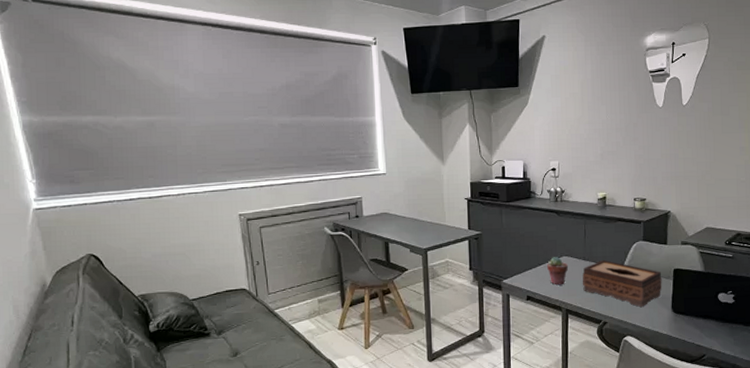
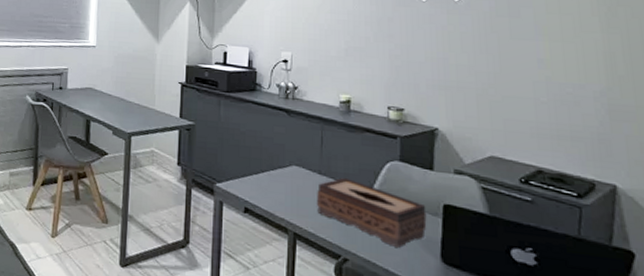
potted succulent: present [547,257,569,285] -> none [272,164,299,201]

